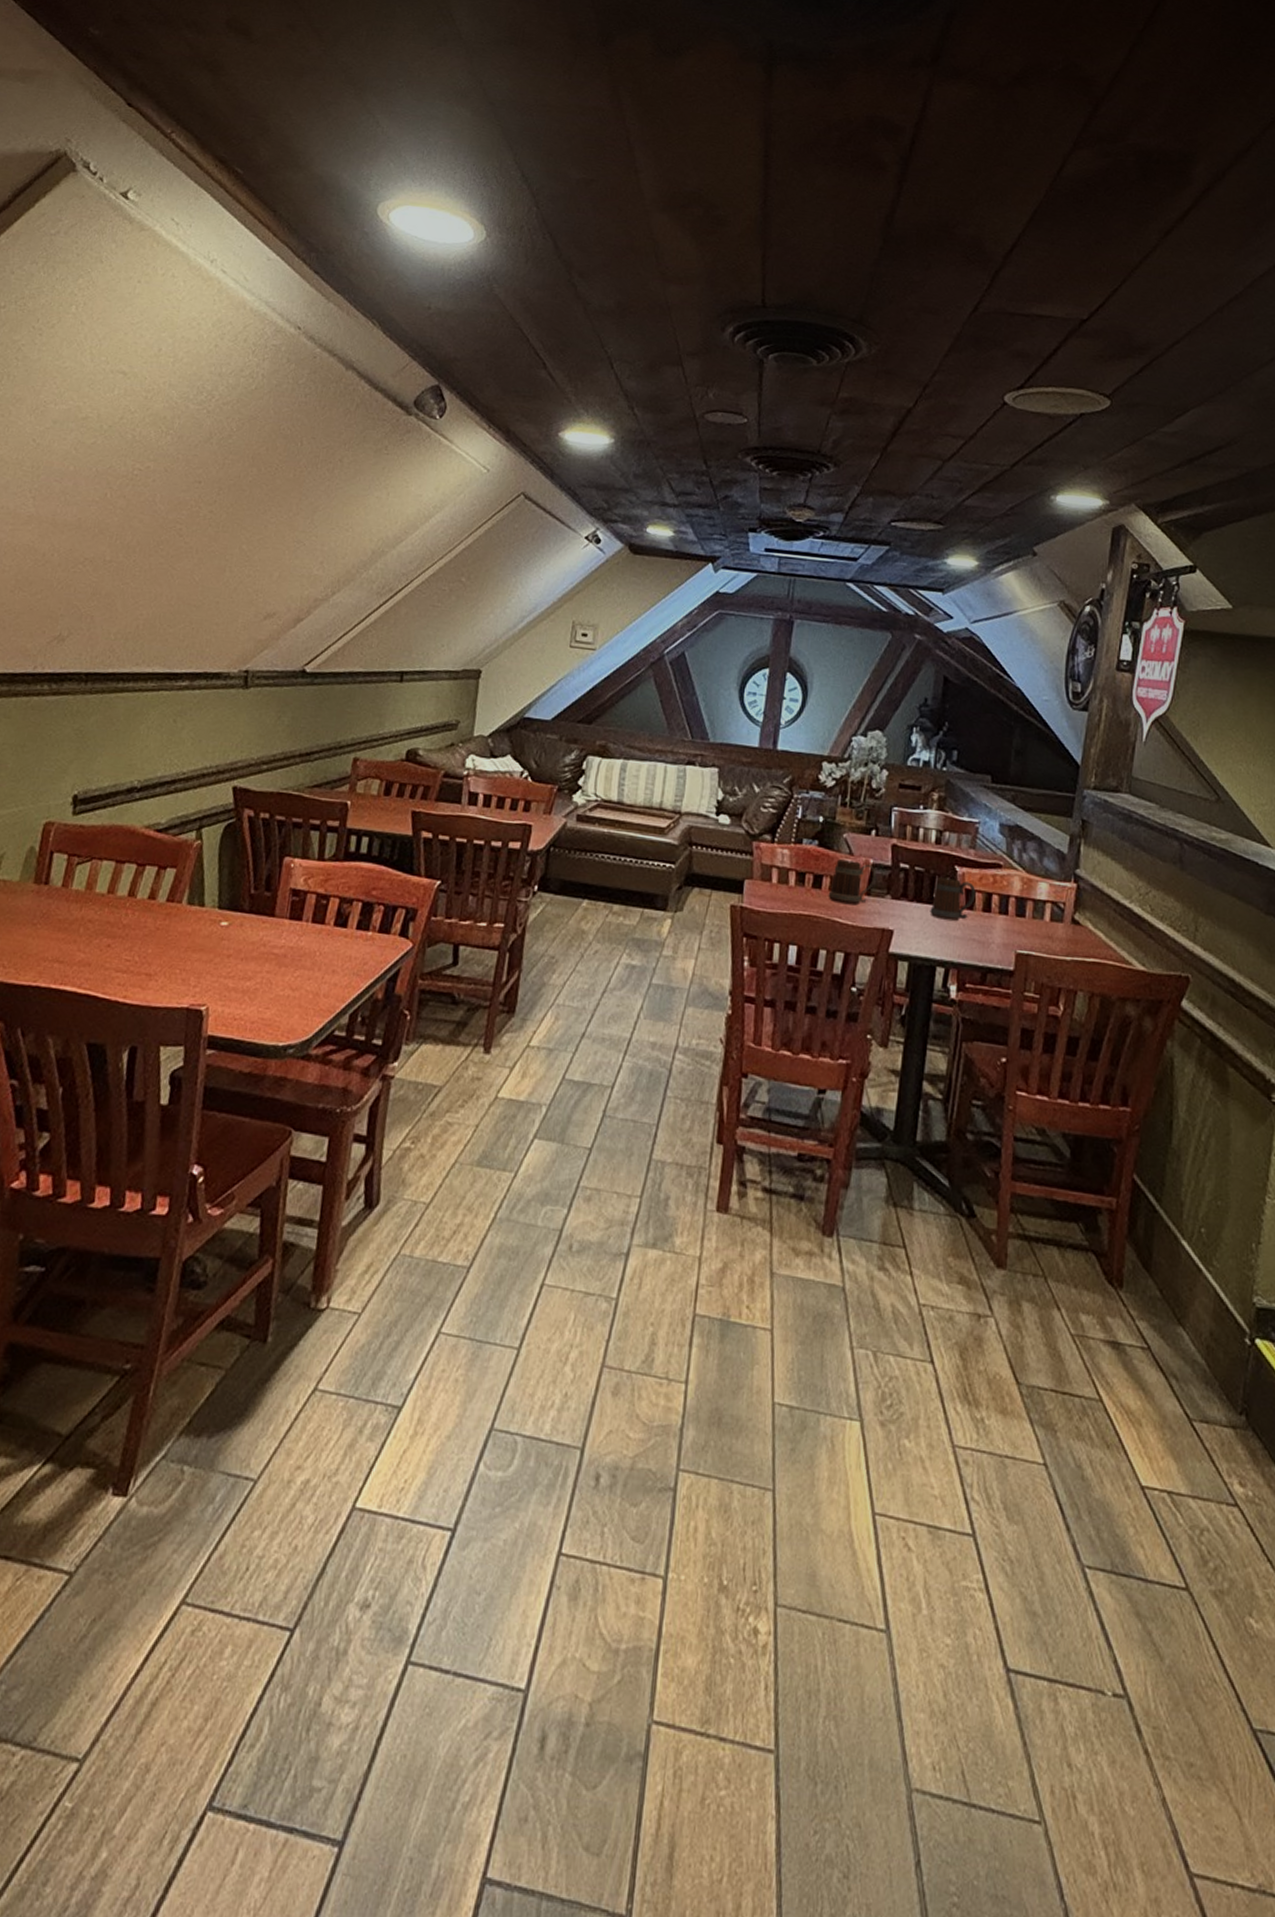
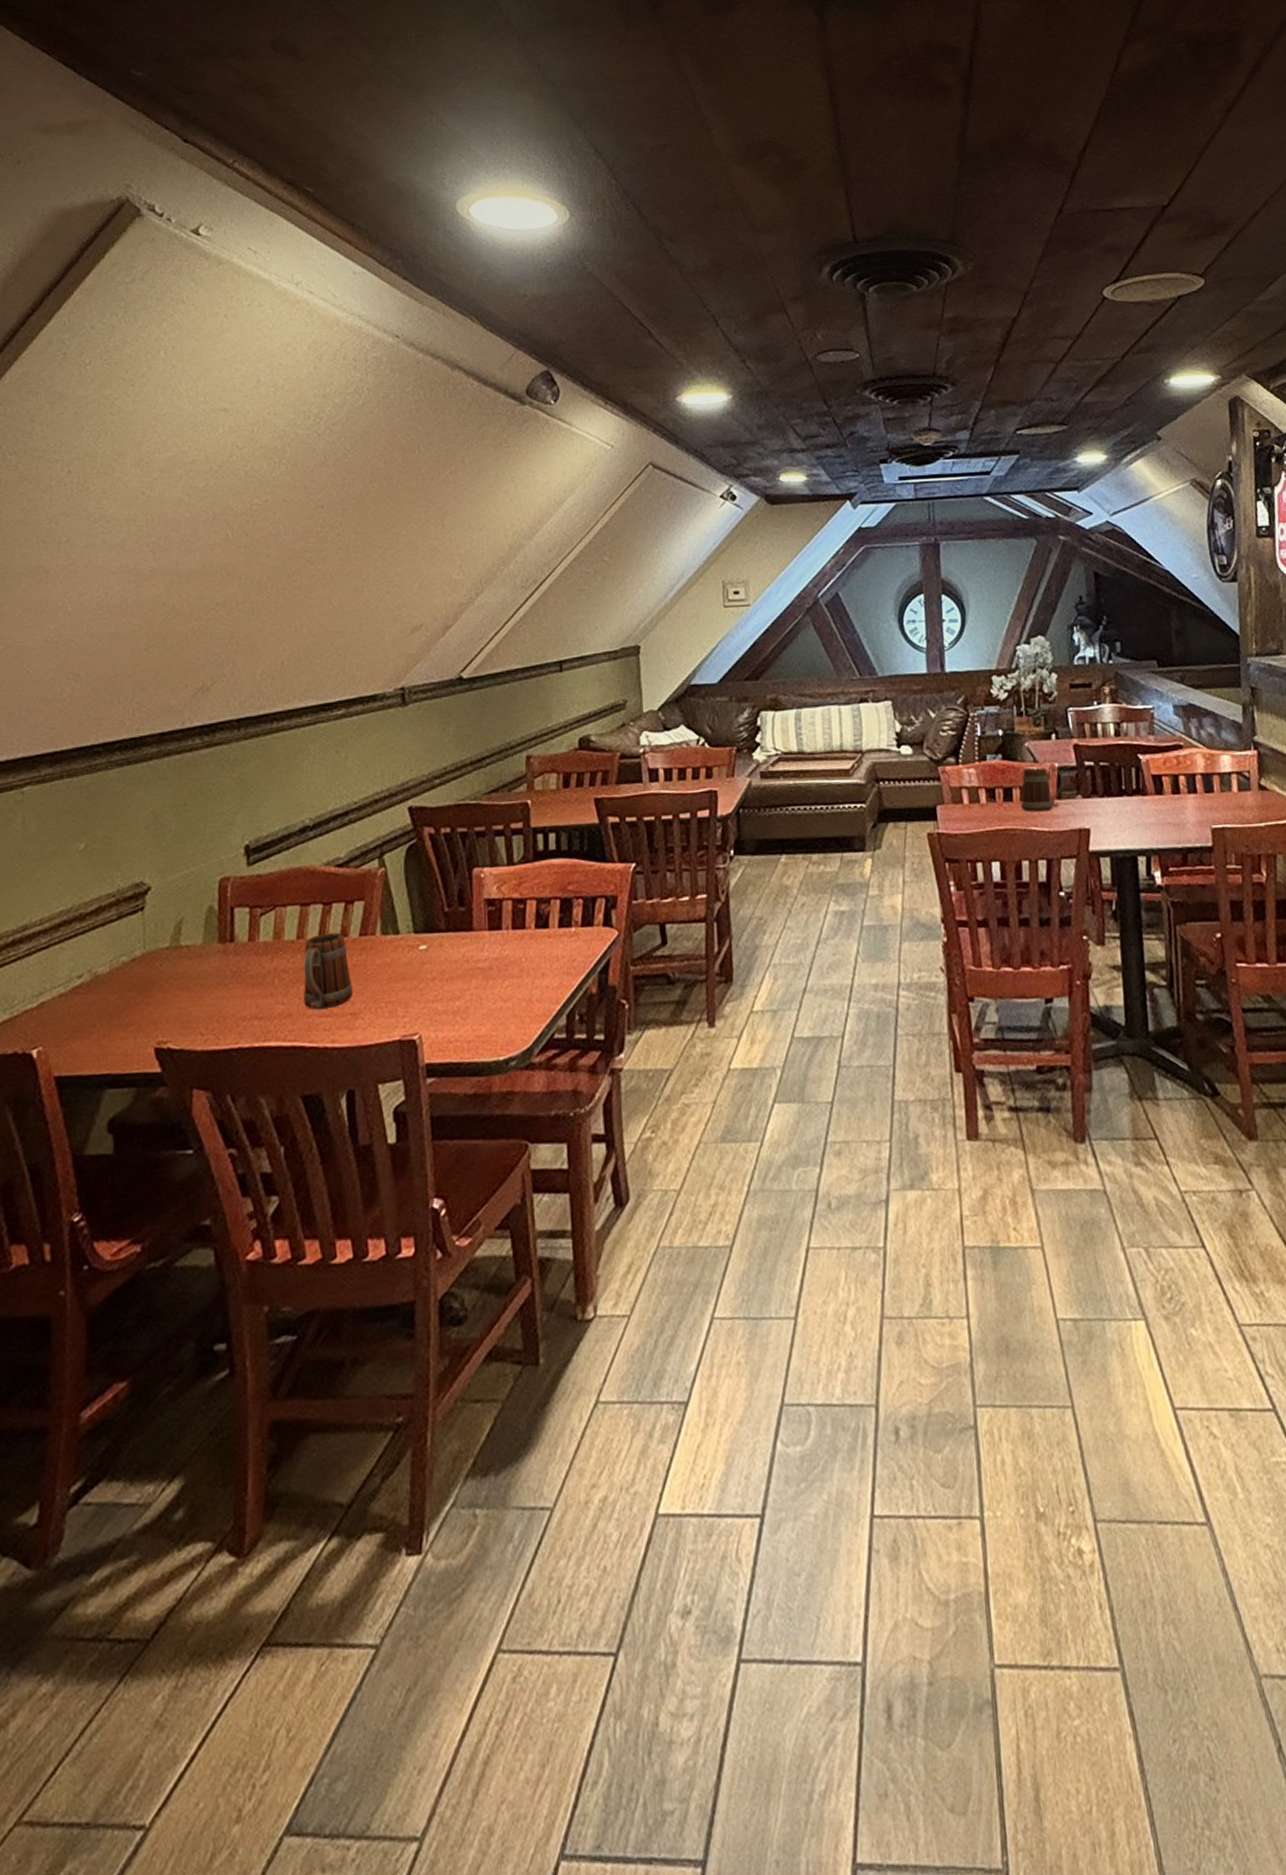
beer mug: none [104,892,153,965] -> present [304,932,352,1009]
beer mug: present [930,877,976,922] -> none [1121,767,1163,810]

